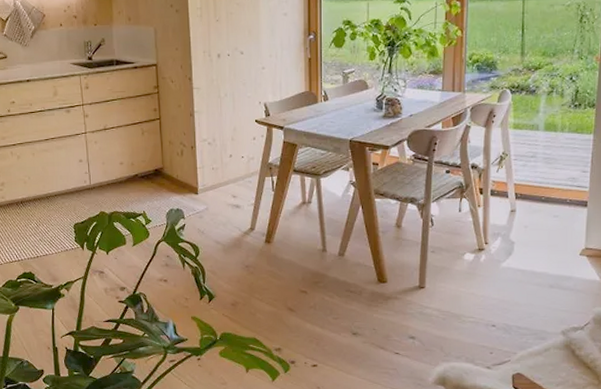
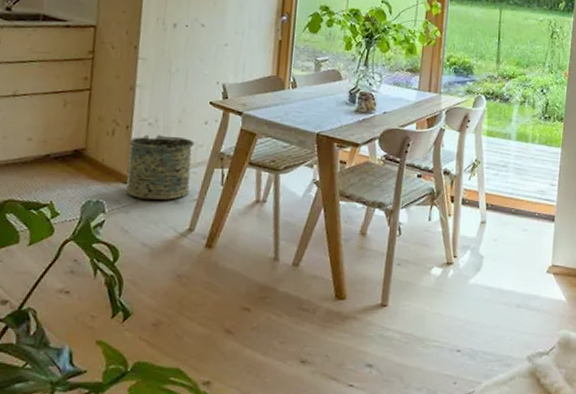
bucket: none [195,152,247,205] -> present [126,134,194,200]

